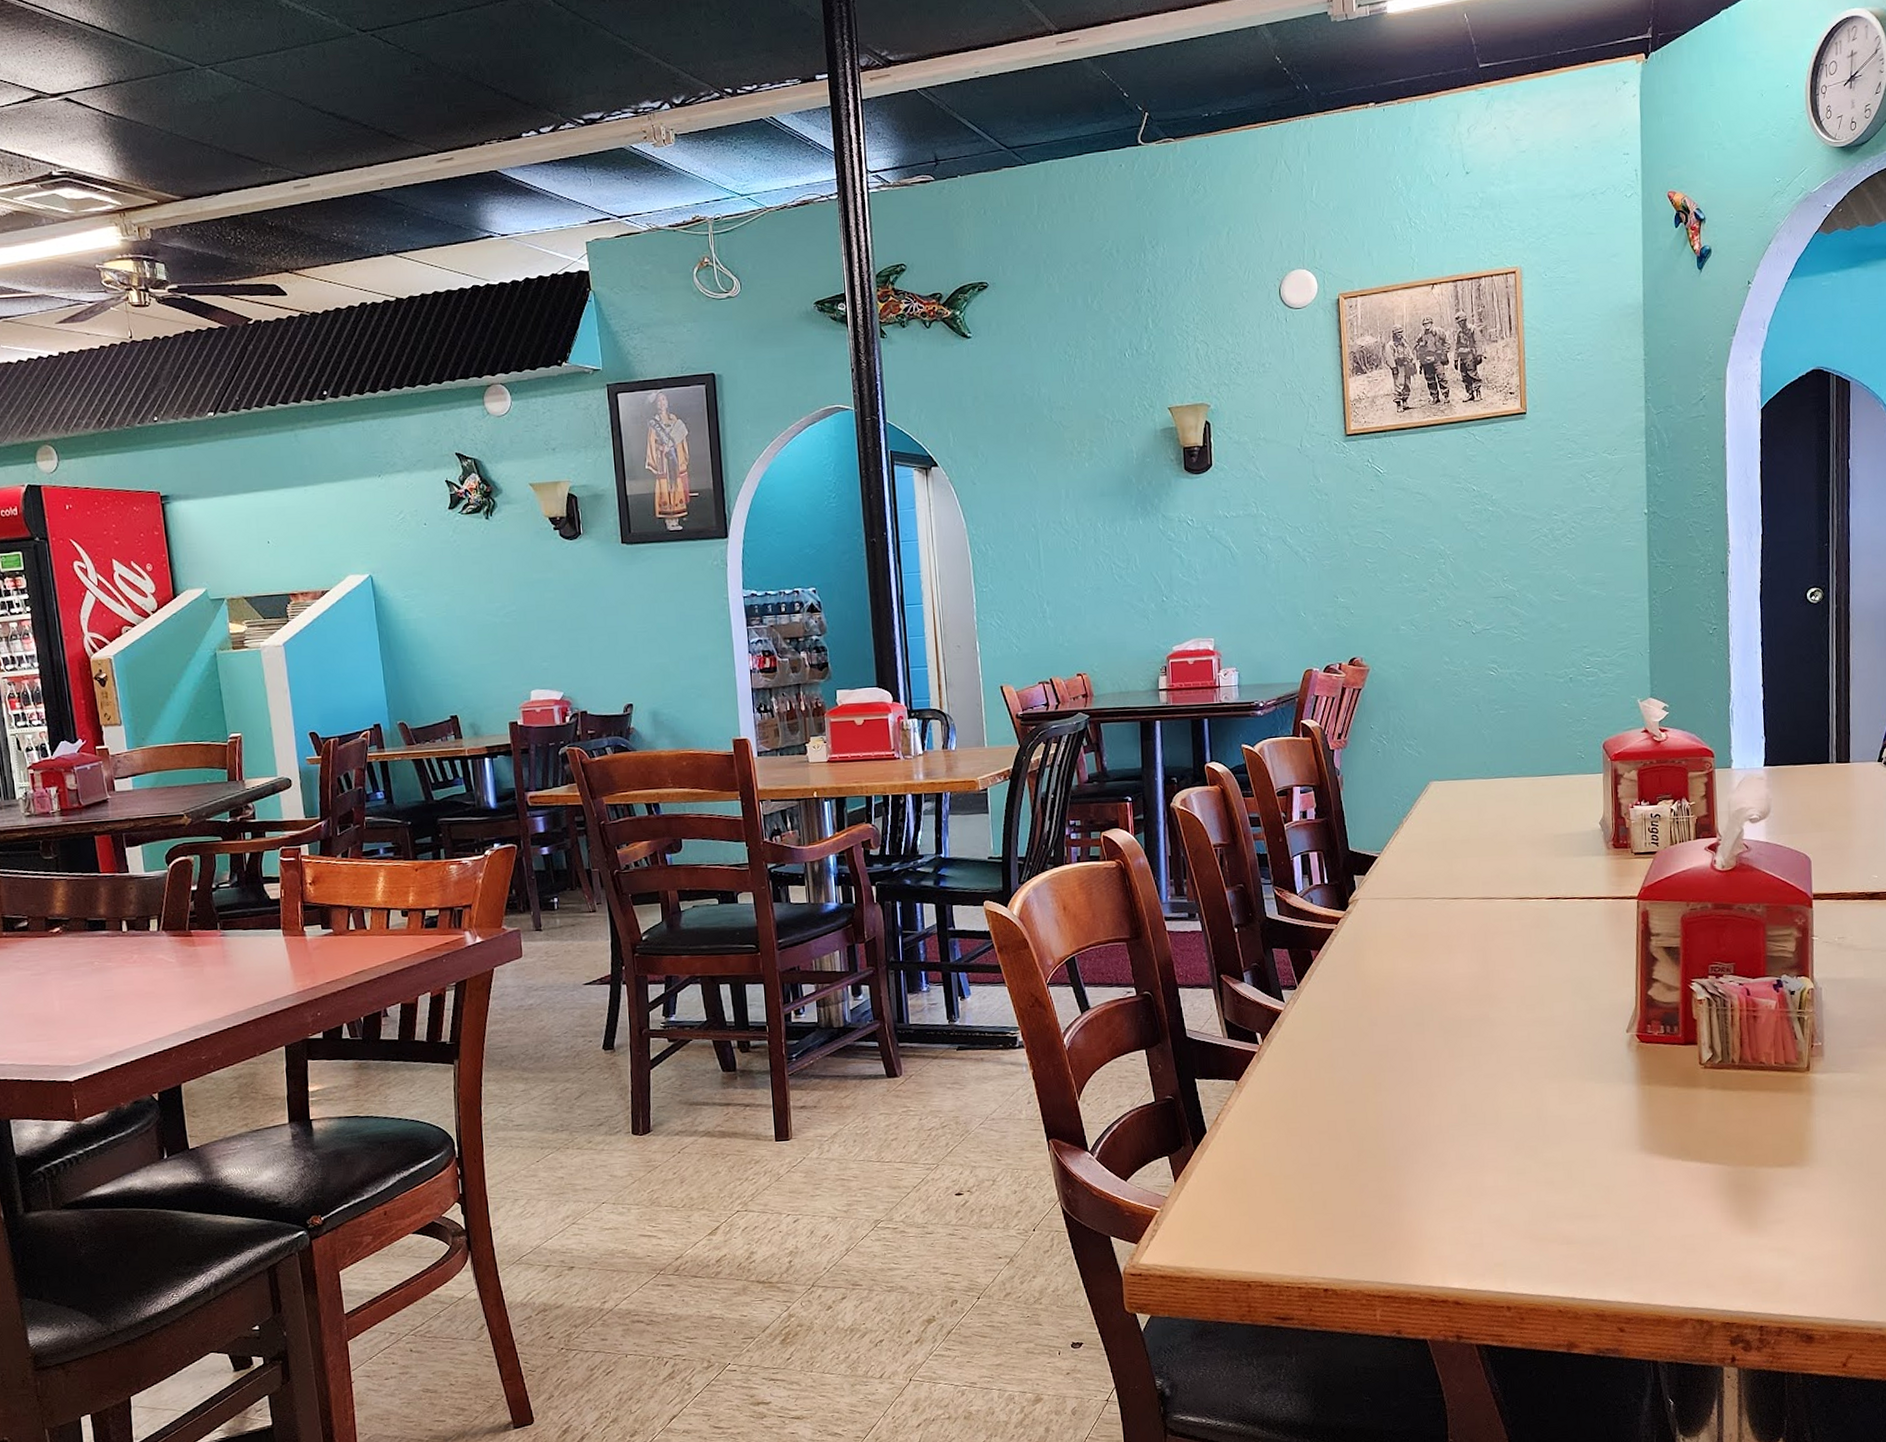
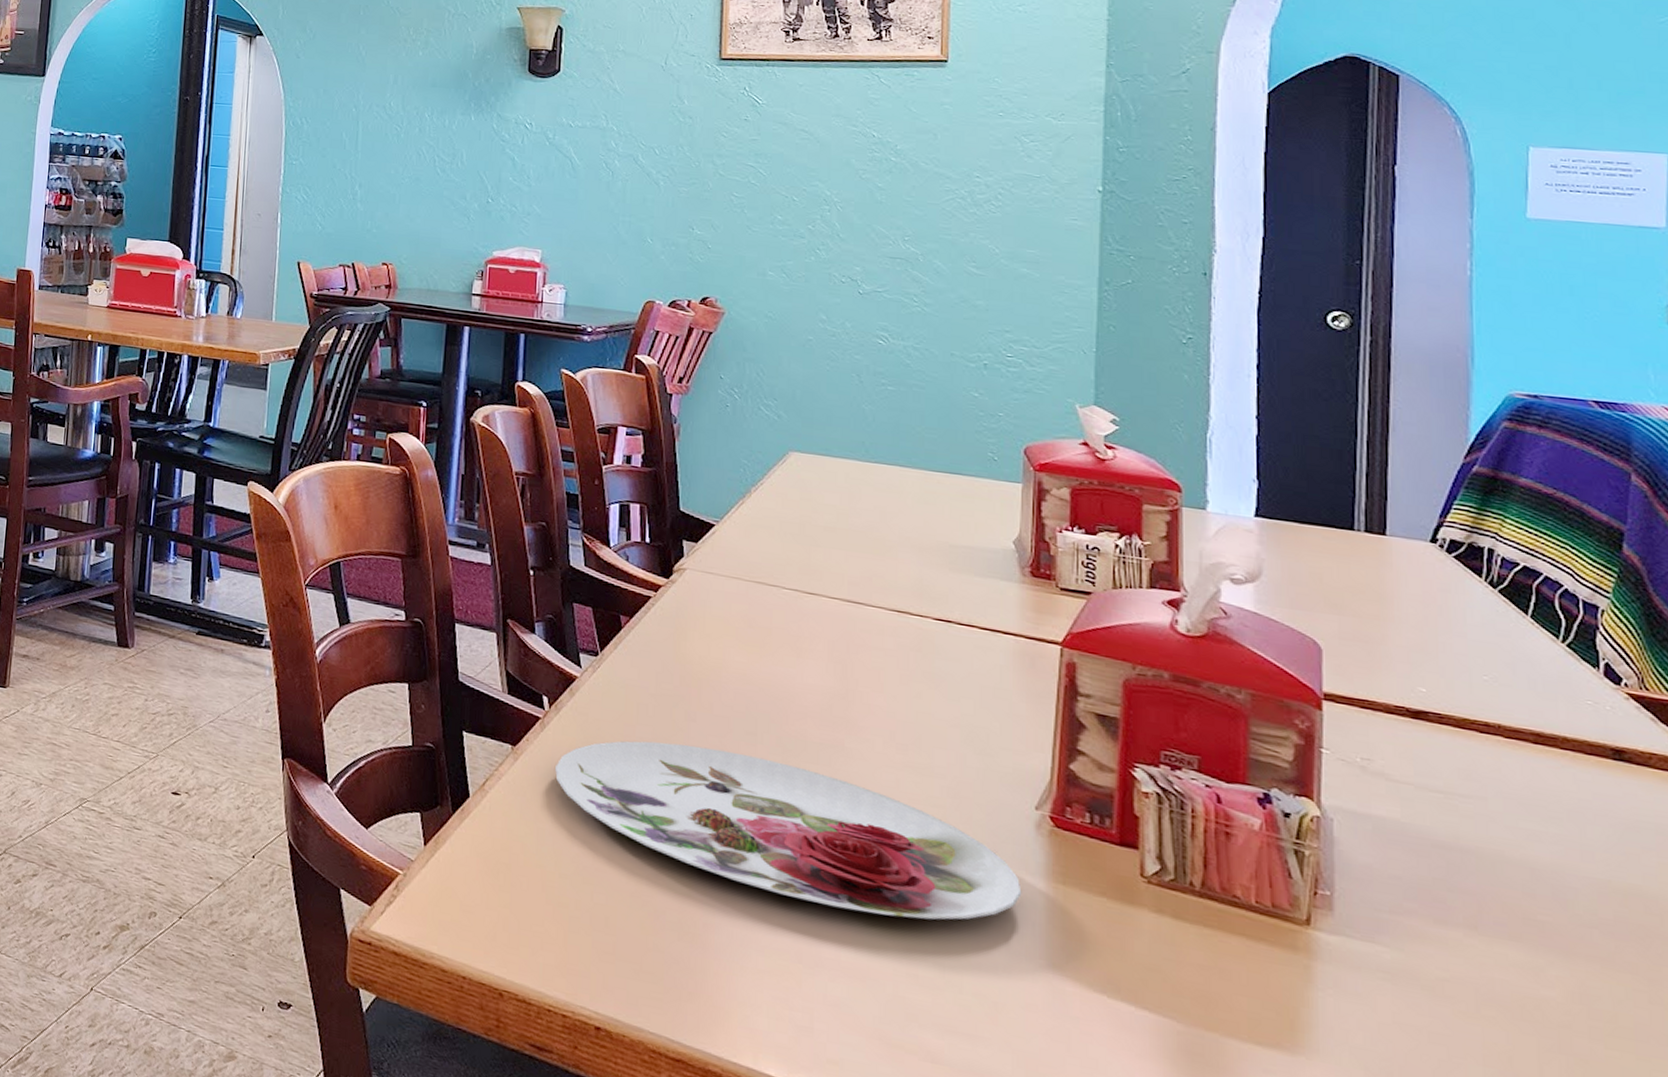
plate: none [1272,1042,1621,1147] -> present [555,740,1022,920]

